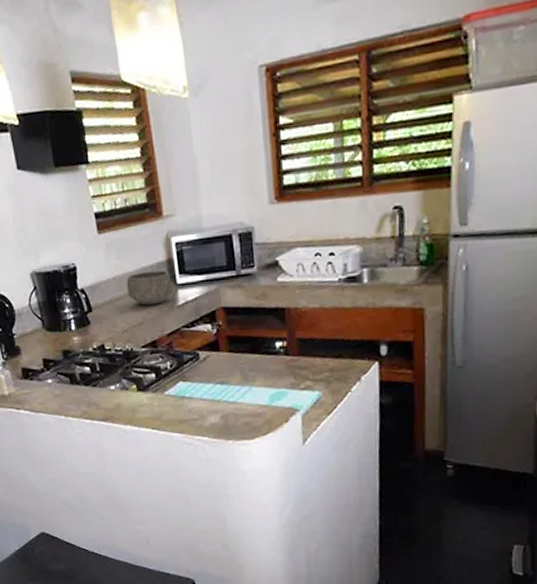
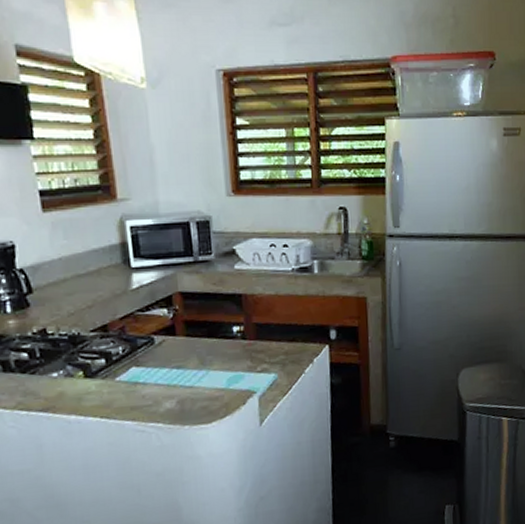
bowl: present [126,270,174,306] -> none [74,253,128,289]

